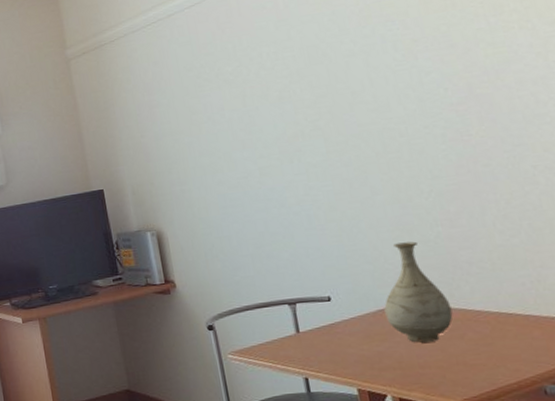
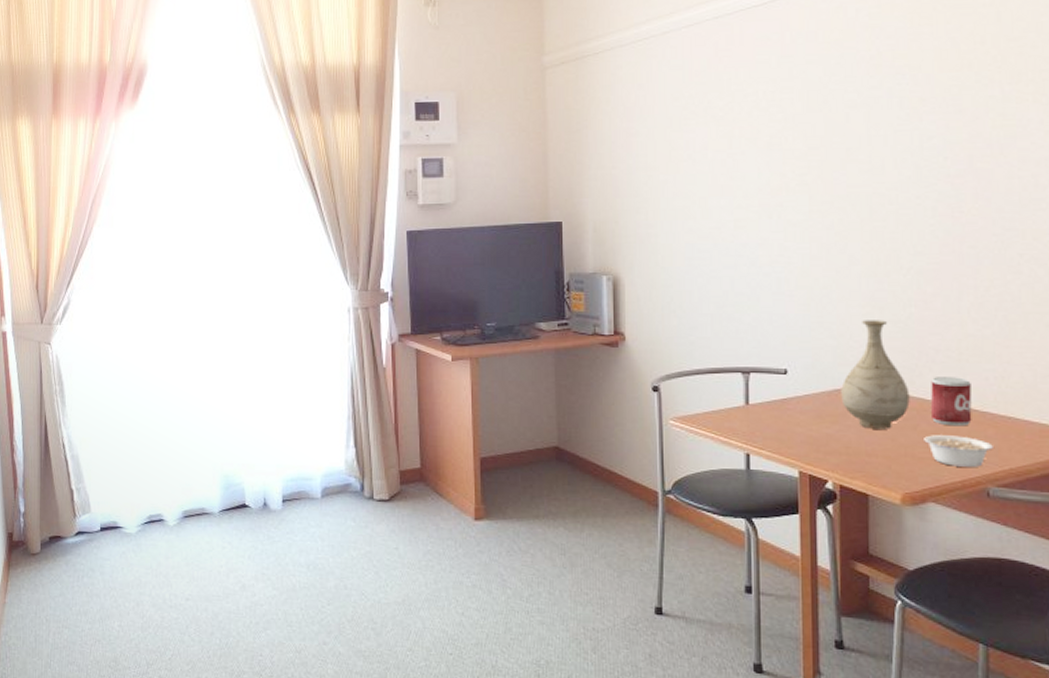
beverage can: none [469,285,516,332] -> present [931,377,972,426]
legume: none [472,340,542,369] -> present [924,435,993,467]

